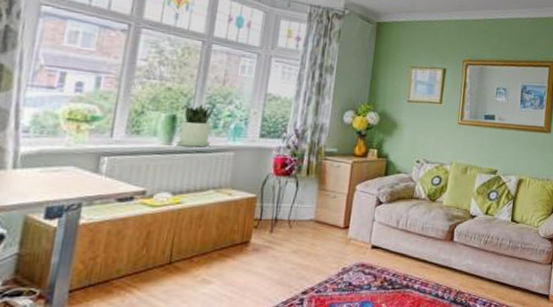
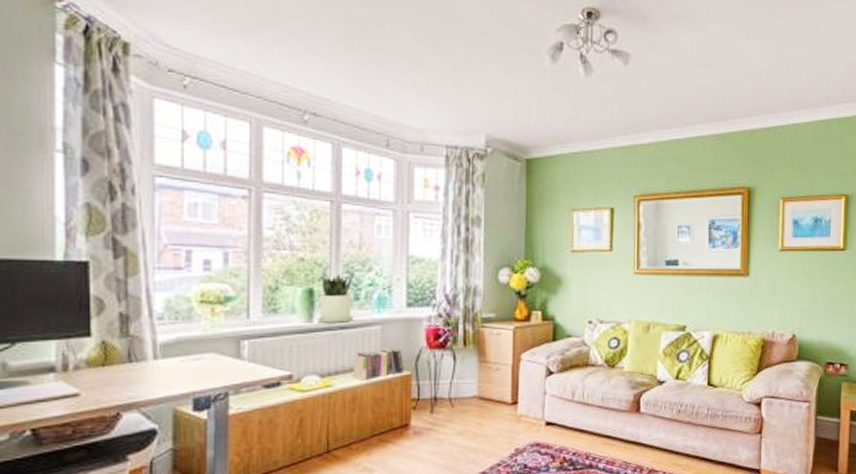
books: none [203,172,251,200] -> present [353,347,405,380]

